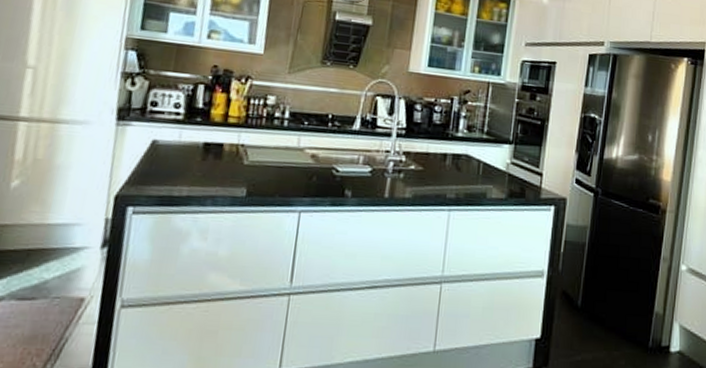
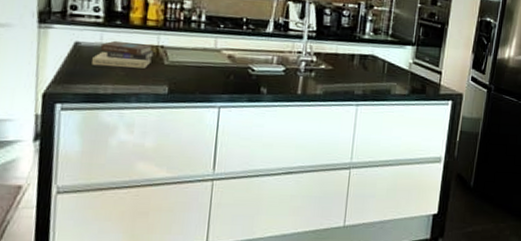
books: none [168,138,234,169] -> present [92,40,154,69]

